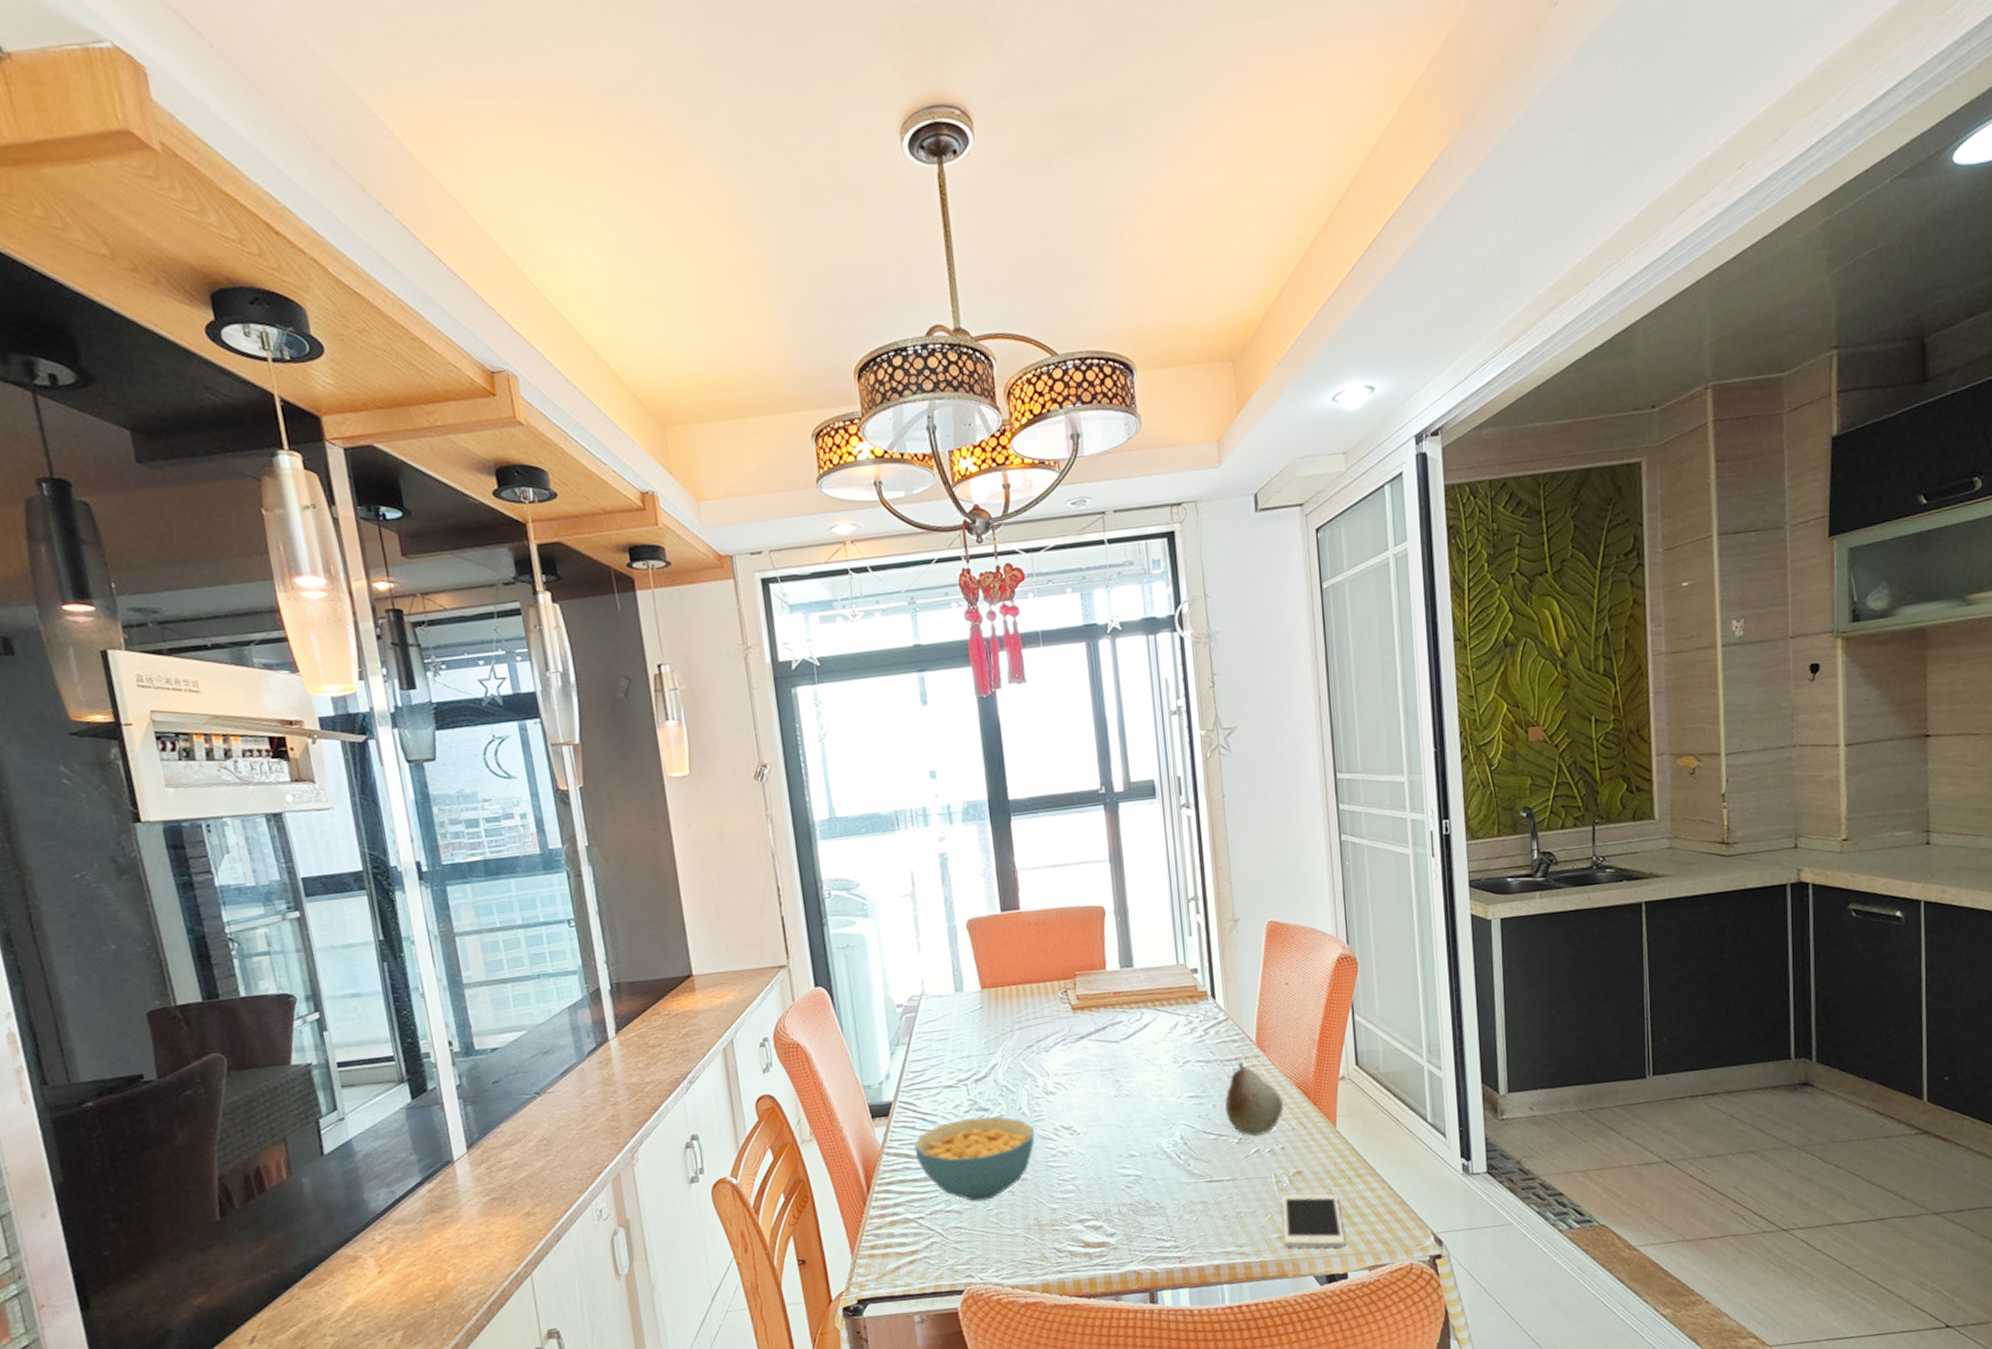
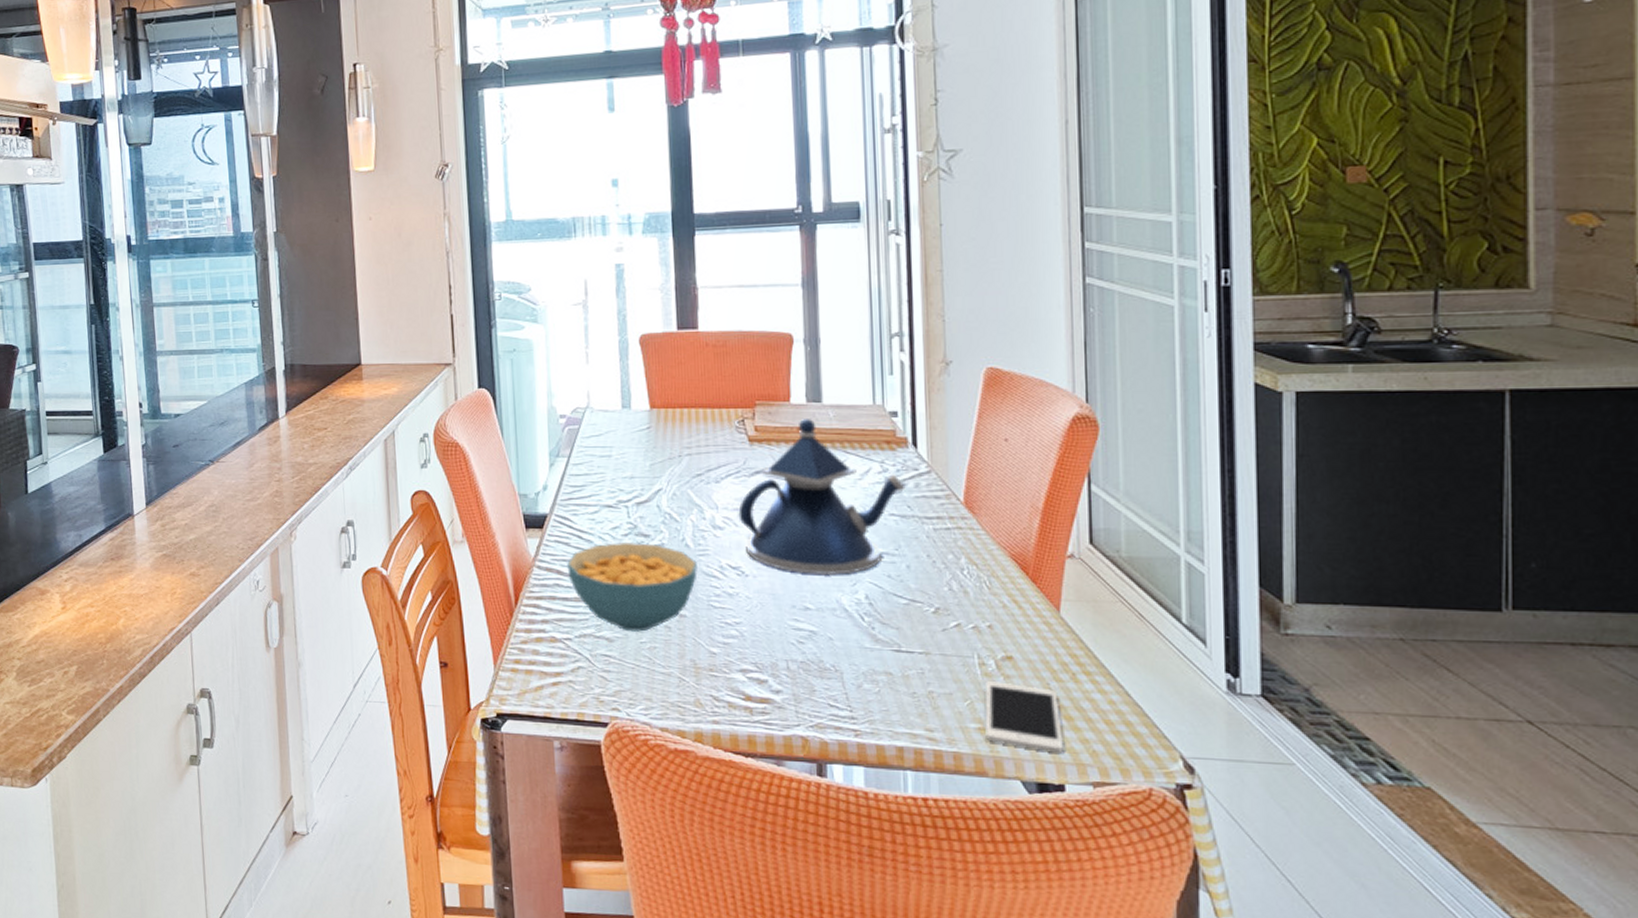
teapot: none [1067,983,1208,1125] -> present [738,419,906,576]
fruit: present [1225,1062,1284,1136] -> none [922,523,995,607]

